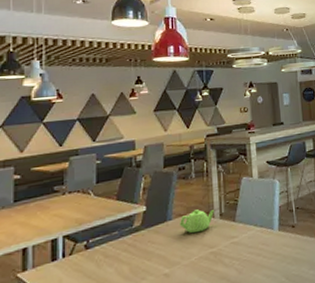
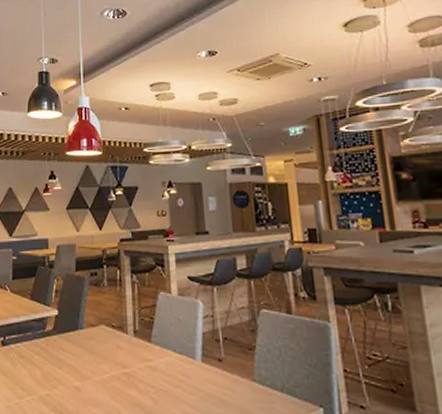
teapot: present [180,209,214,234] -> none [91,322,127,348]

